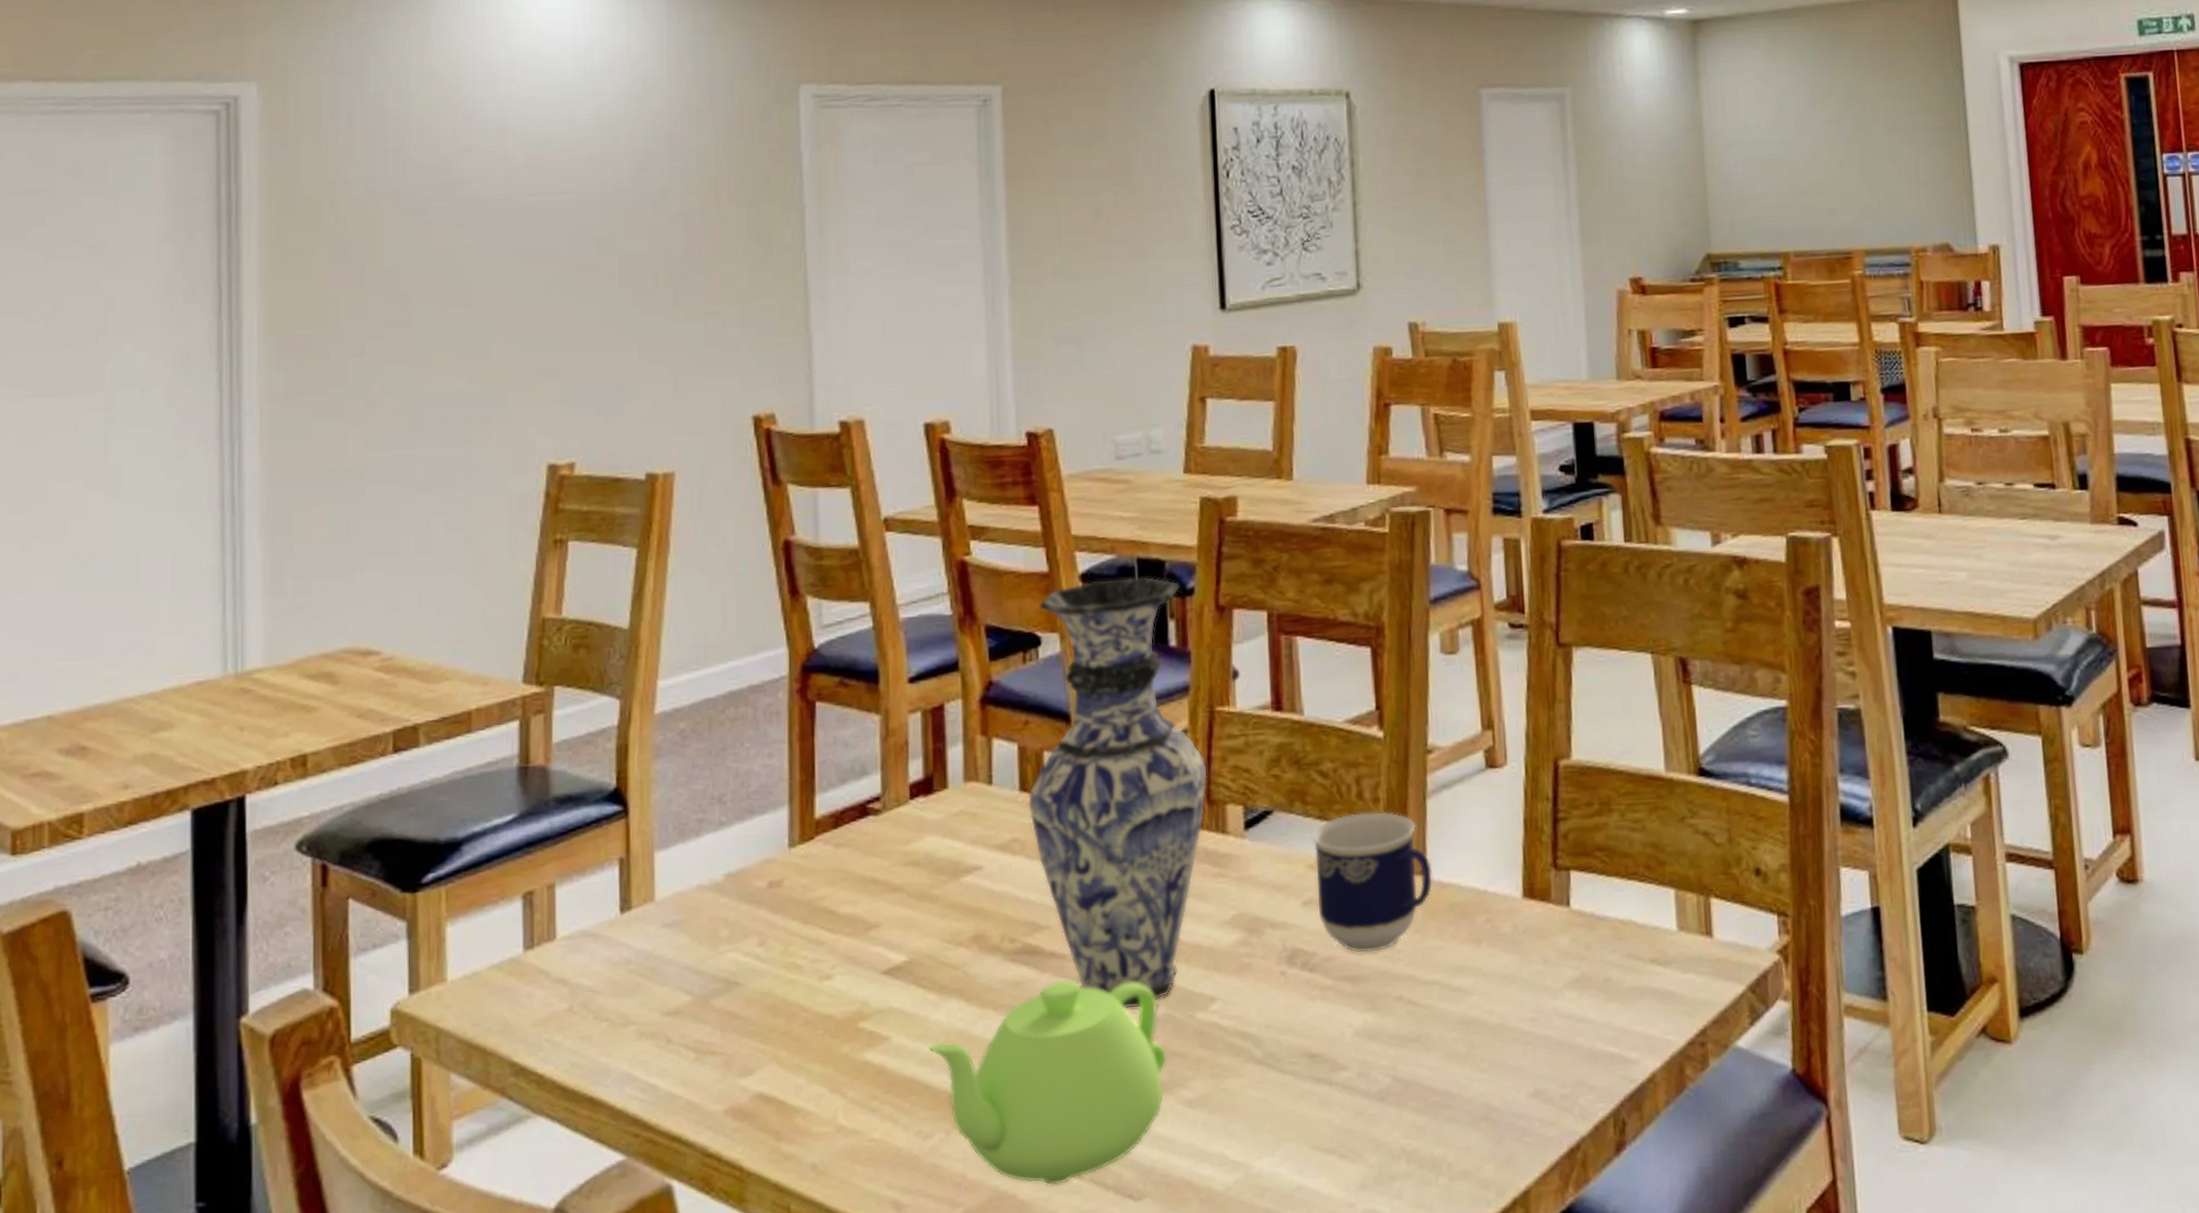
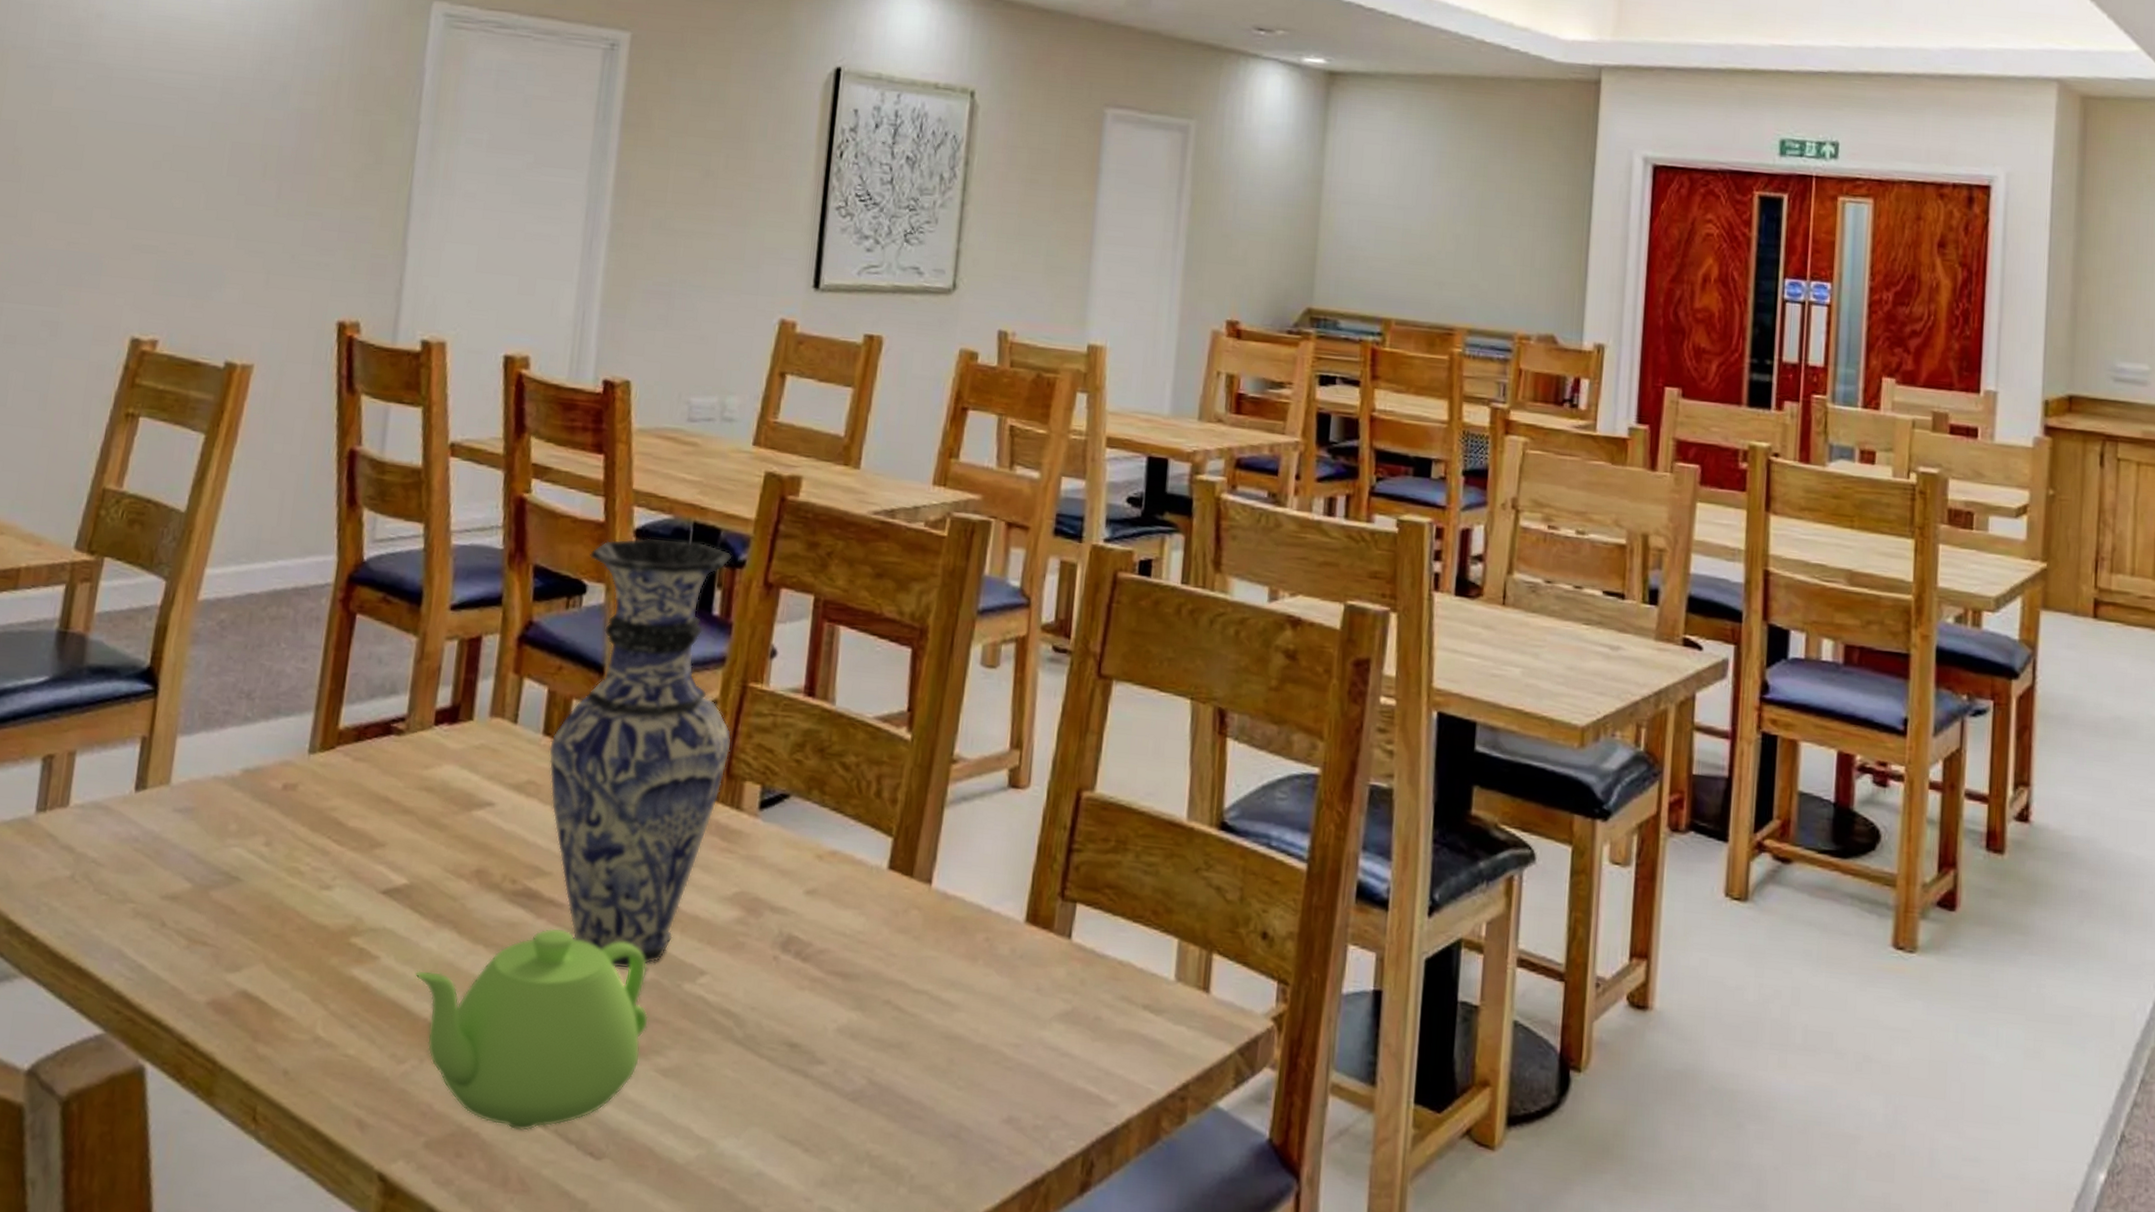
cup: present [1311,811,1433,954] -> none [819,810,940,953]

